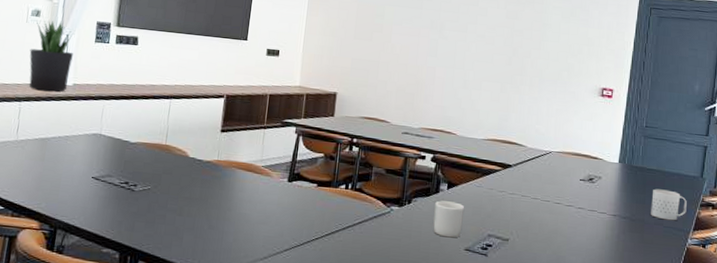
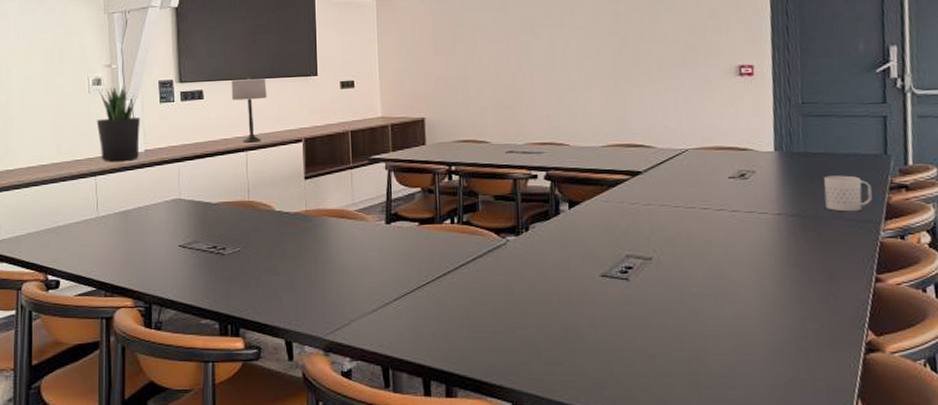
table lamp: none [164,32,199,93] -> present [231,78,267,143]
mug: present [433,200,465,238] -> none [557,223,594,264]

